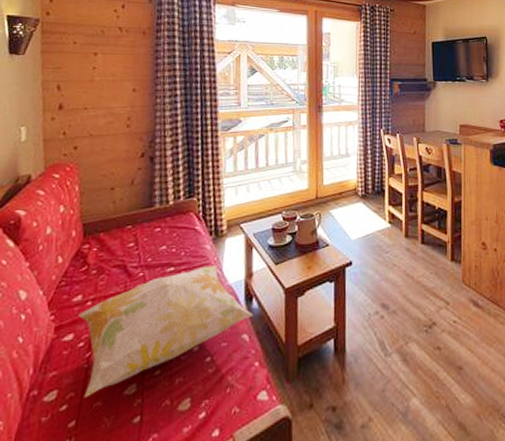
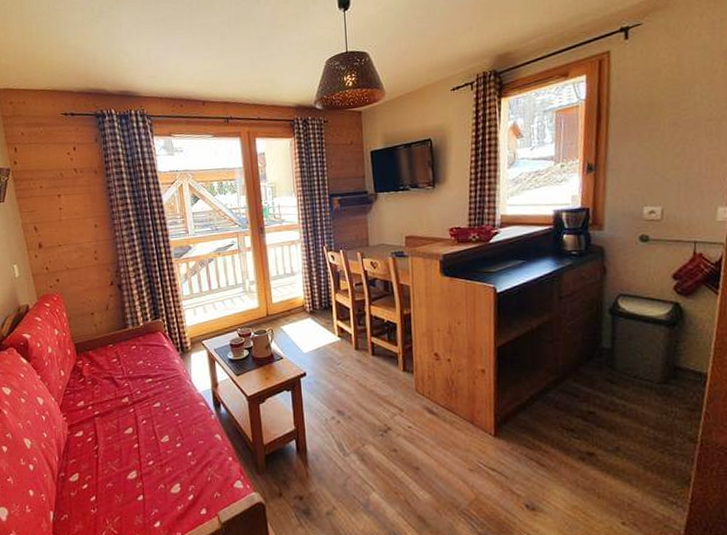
decorative pillow: present [78,266,253,398] -> none [84,377,222,480]

